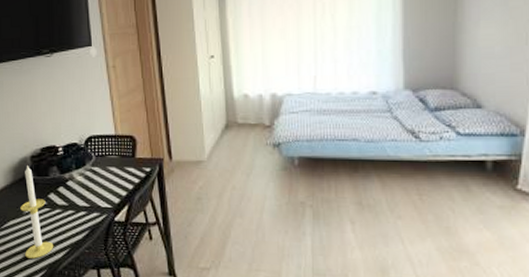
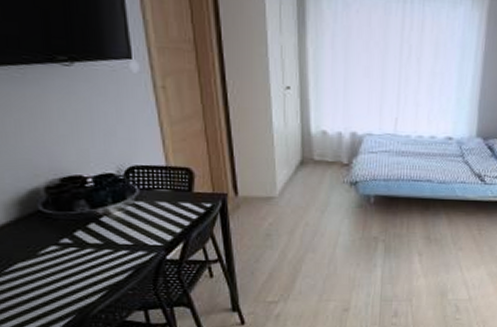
candle: present [20,164,54,259] -> none [32,197,85,304]

